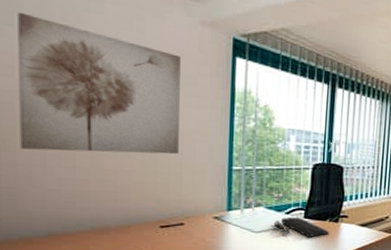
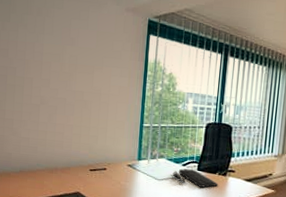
wall art: present [18,12,181,155] -> none [8,12,111,113]

